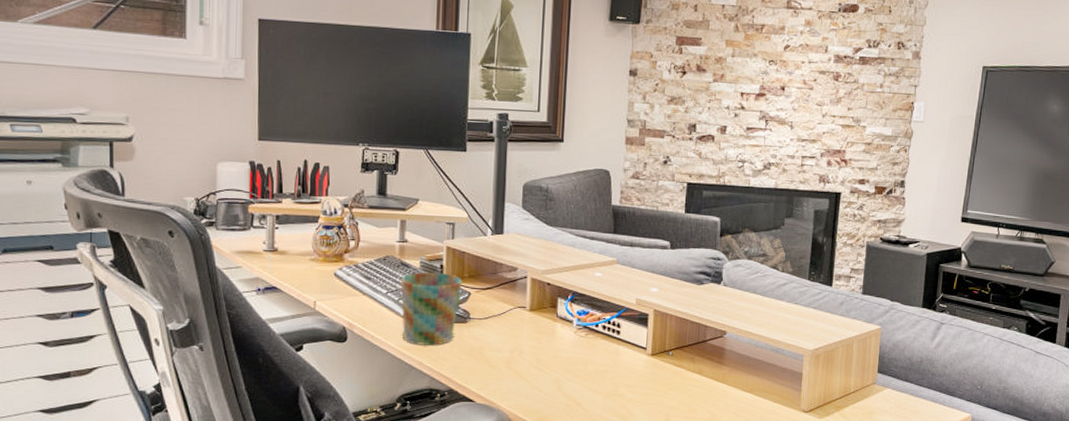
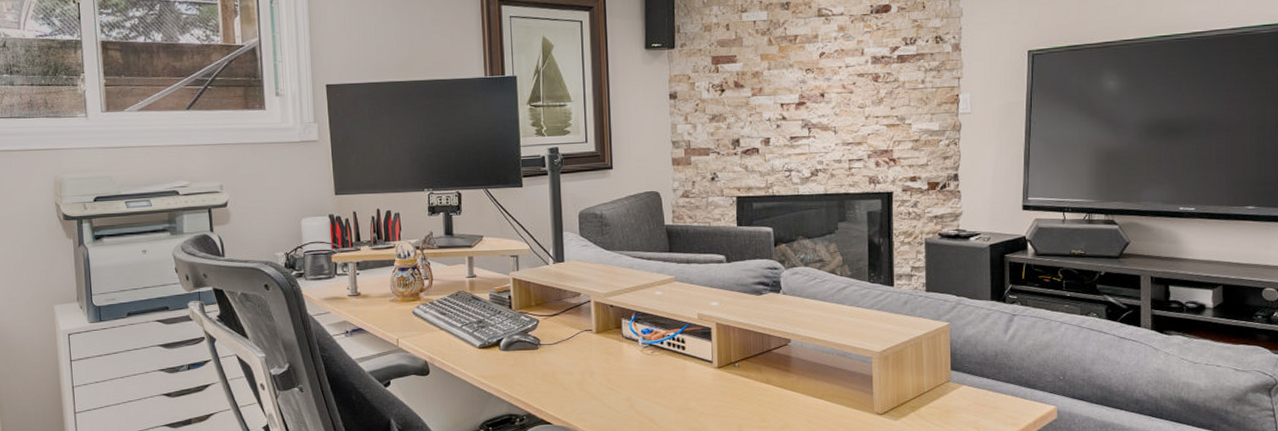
mug: present [400,272,462,345] -> none [473,303,531,373]

